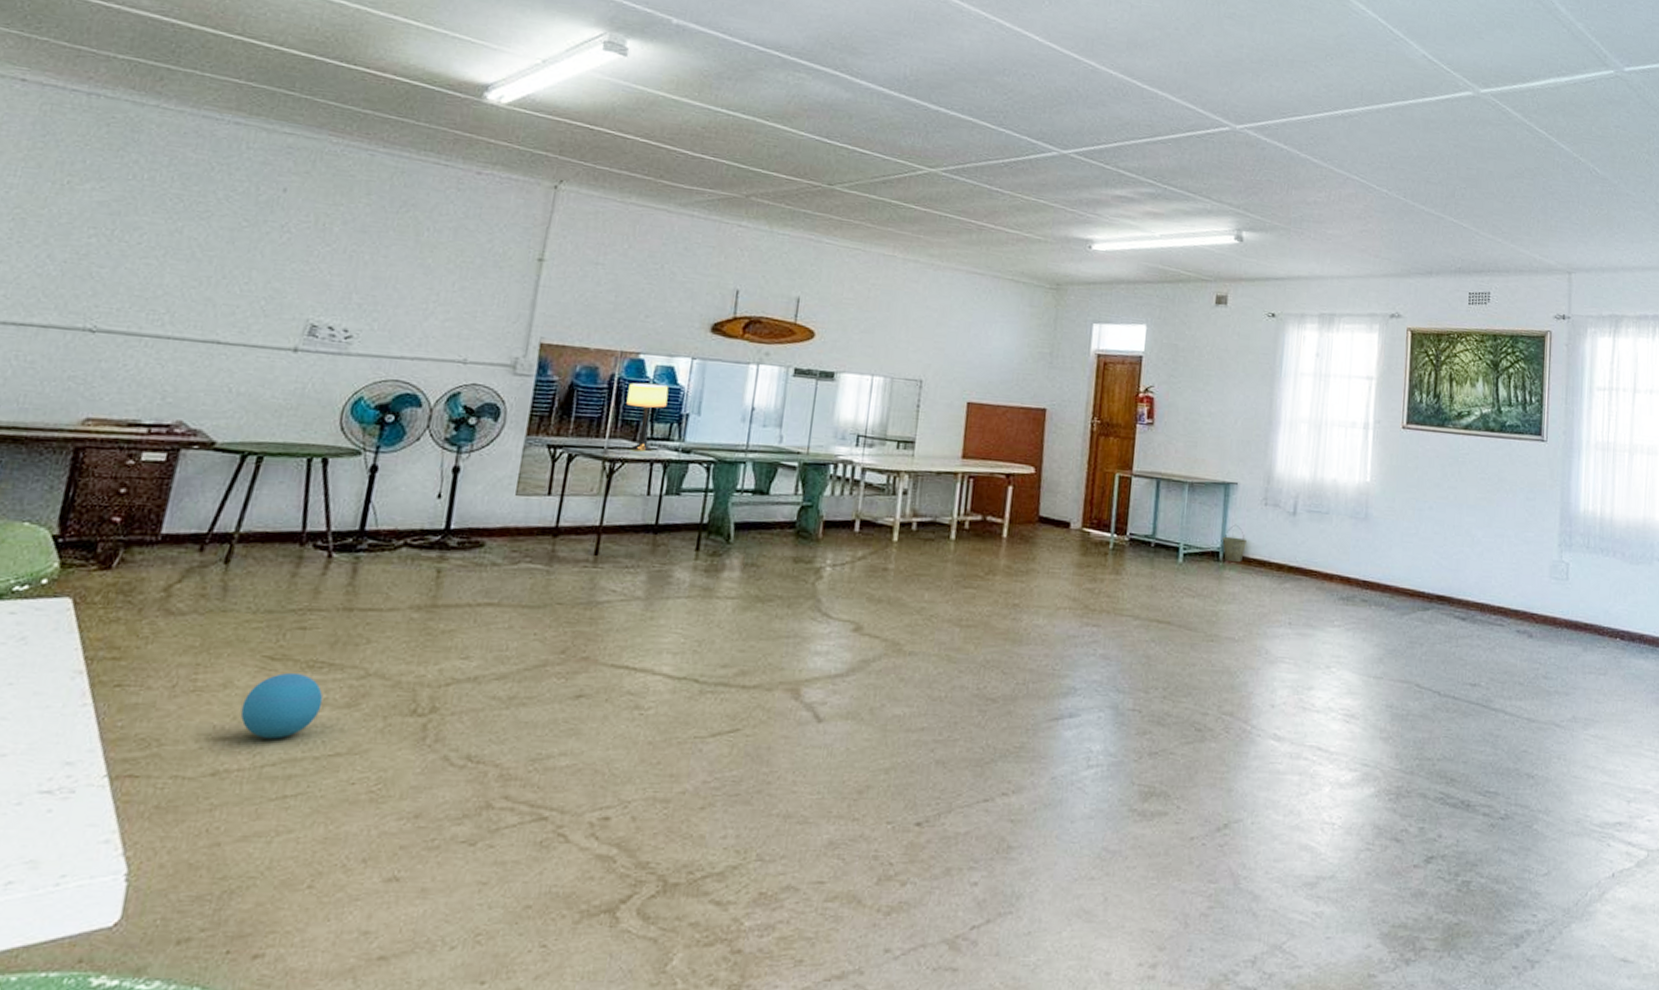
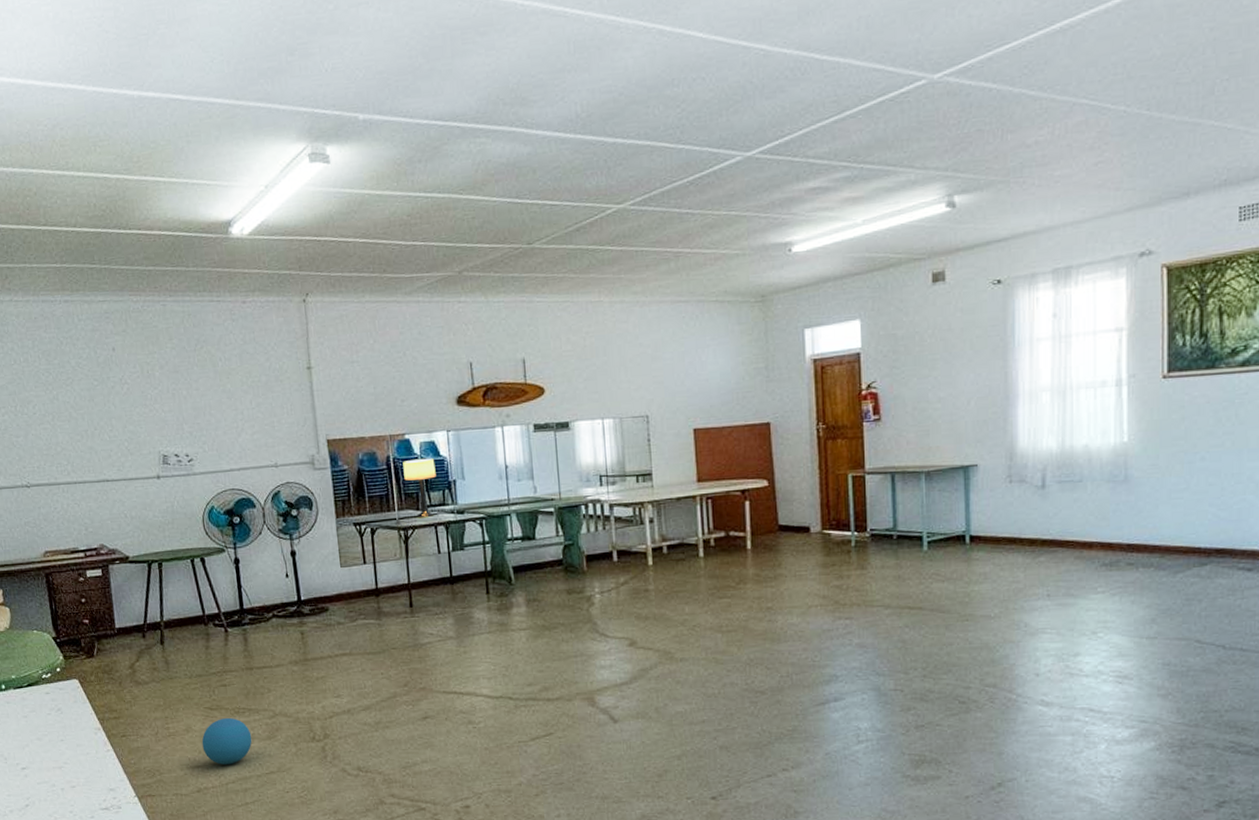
bucket: present [1222,524,1247,563] -> none [967,506,993,544]

